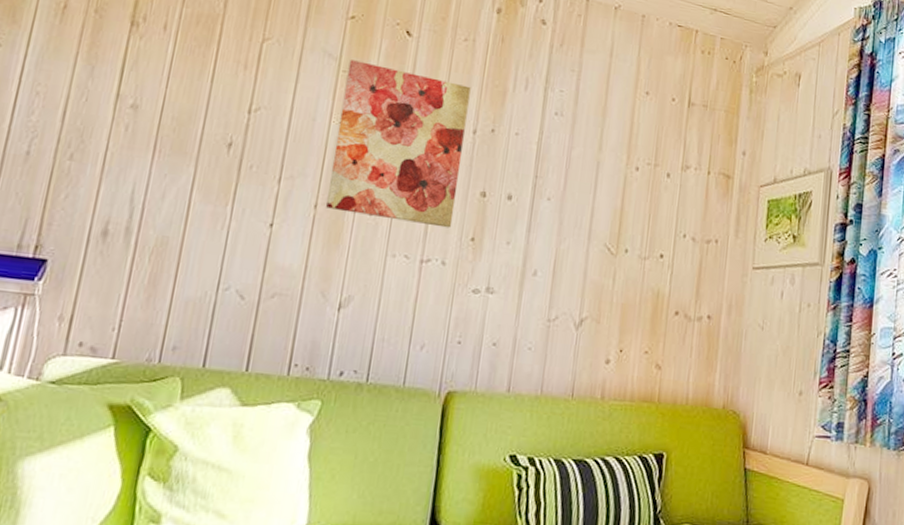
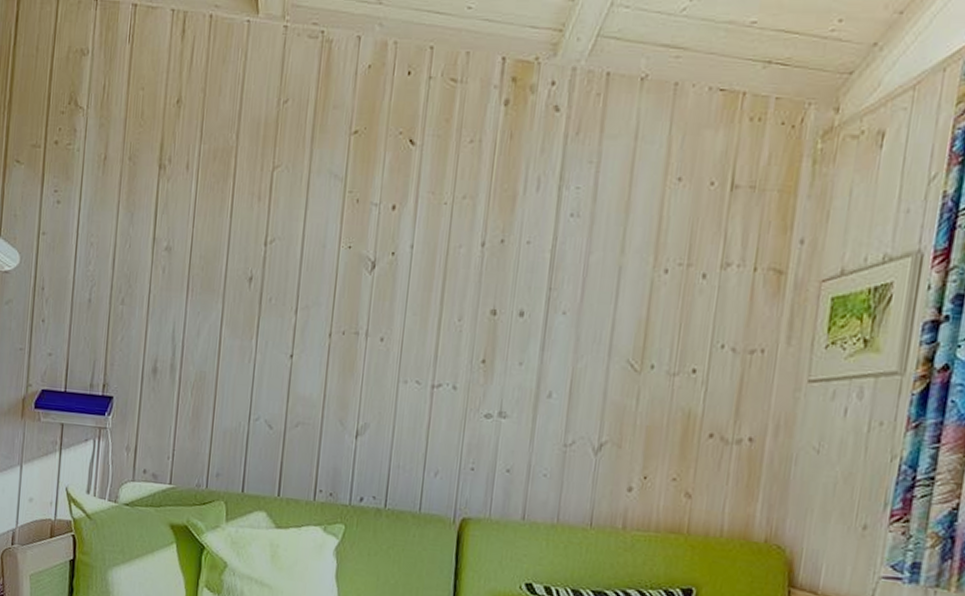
wall art: present [326,59,471,228] -> none [339,178,478,351]

